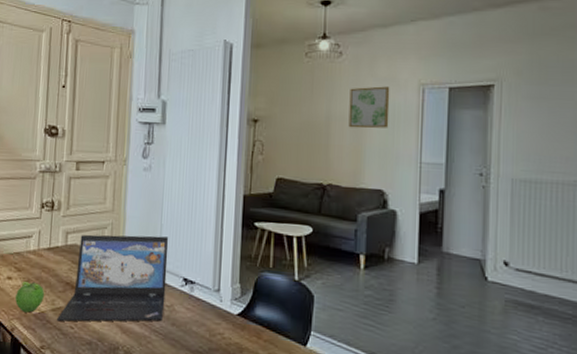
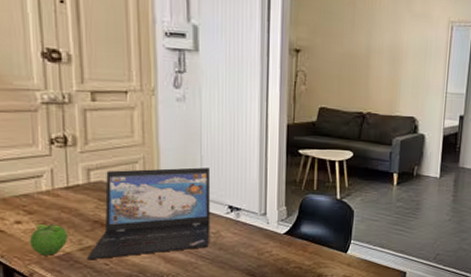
wall art: present [348,86,390,129] -> none [386,21,424,62]

